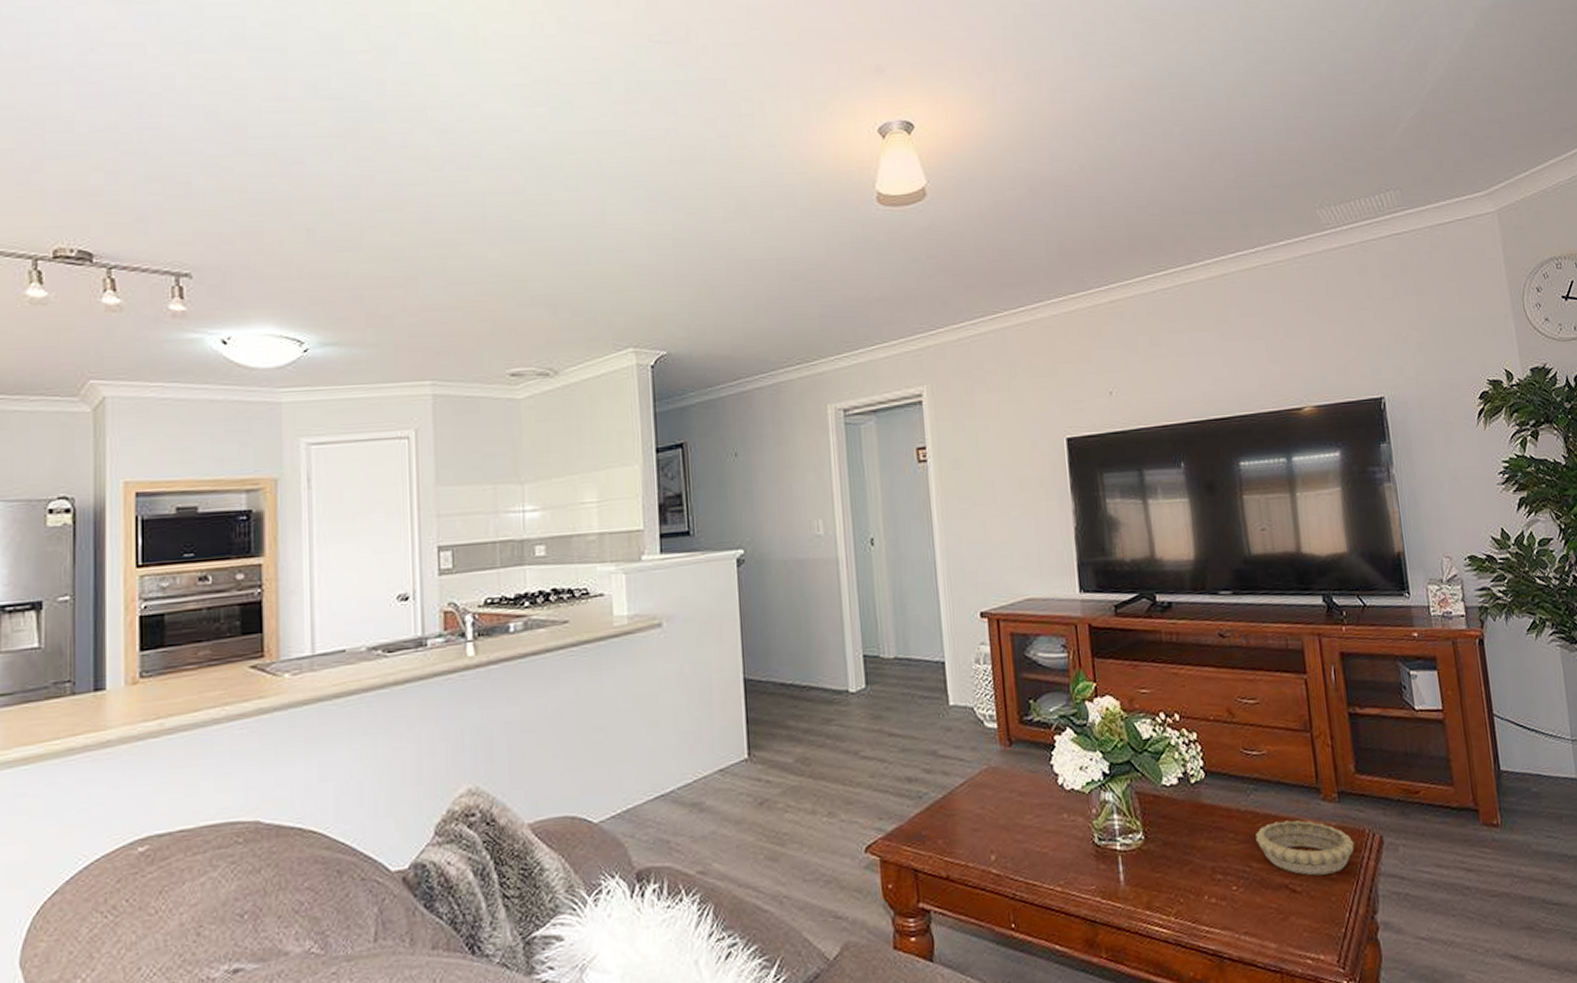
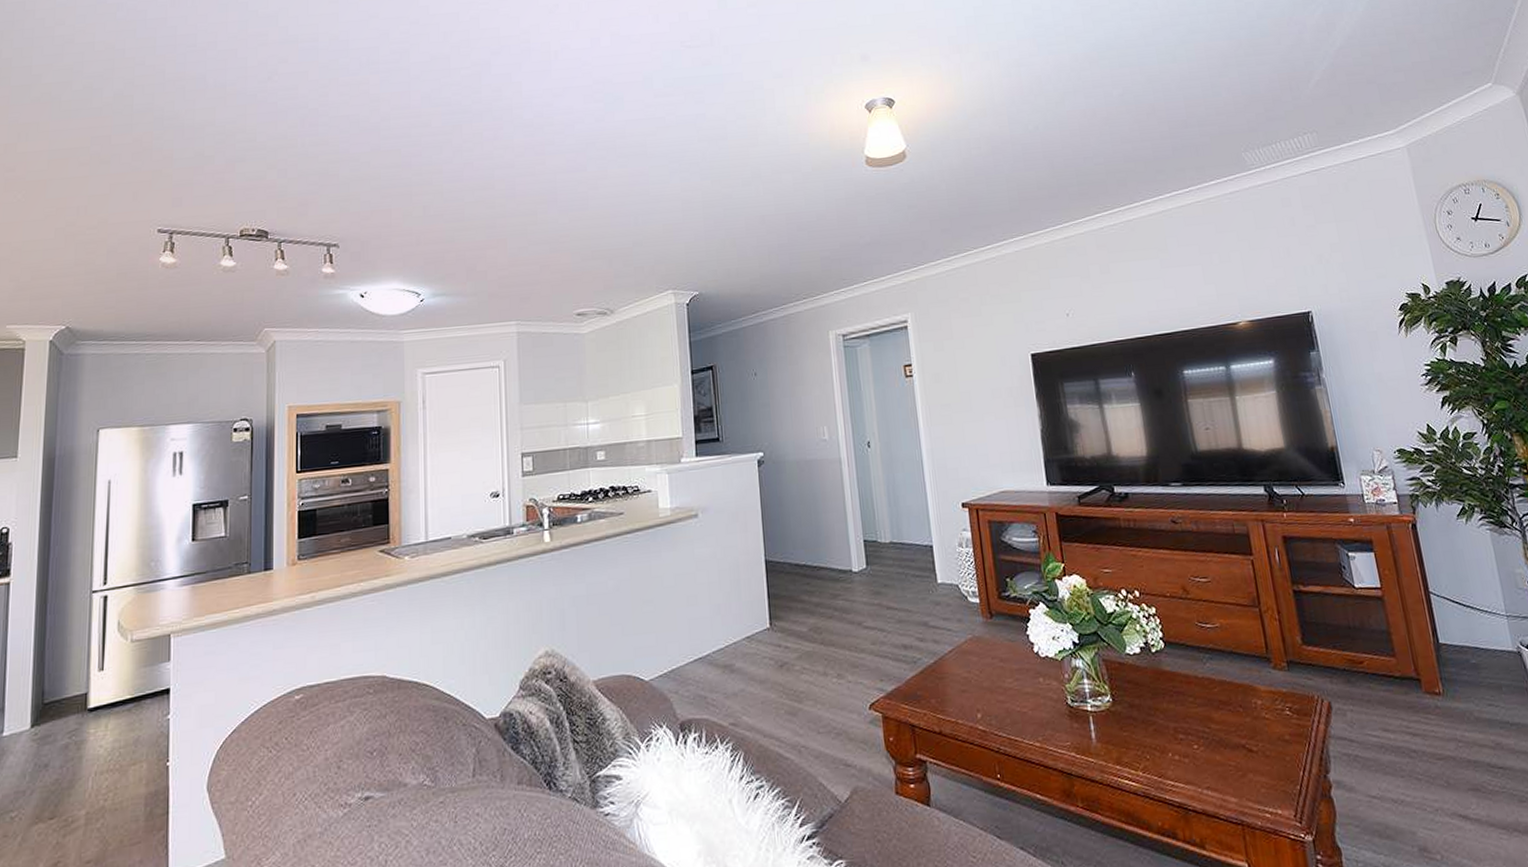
decorative bowl: present [1256,820,1354,876] -> none [1213,686,1305,737]

